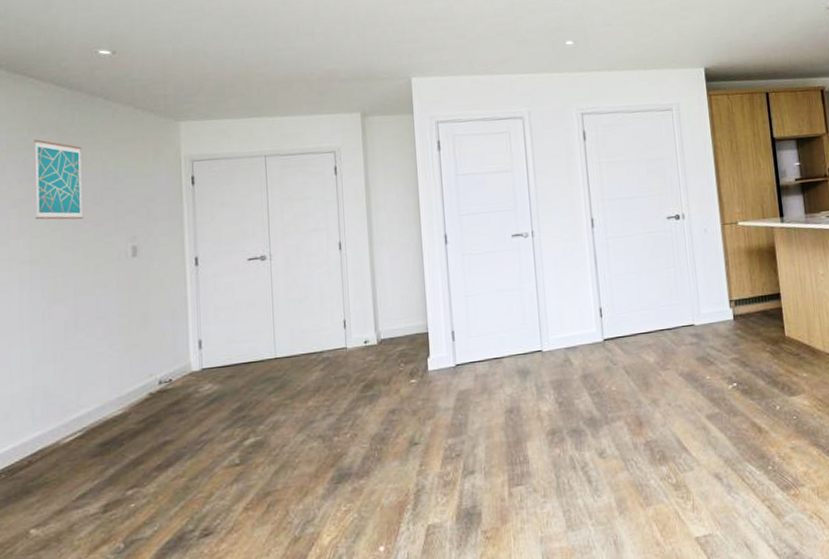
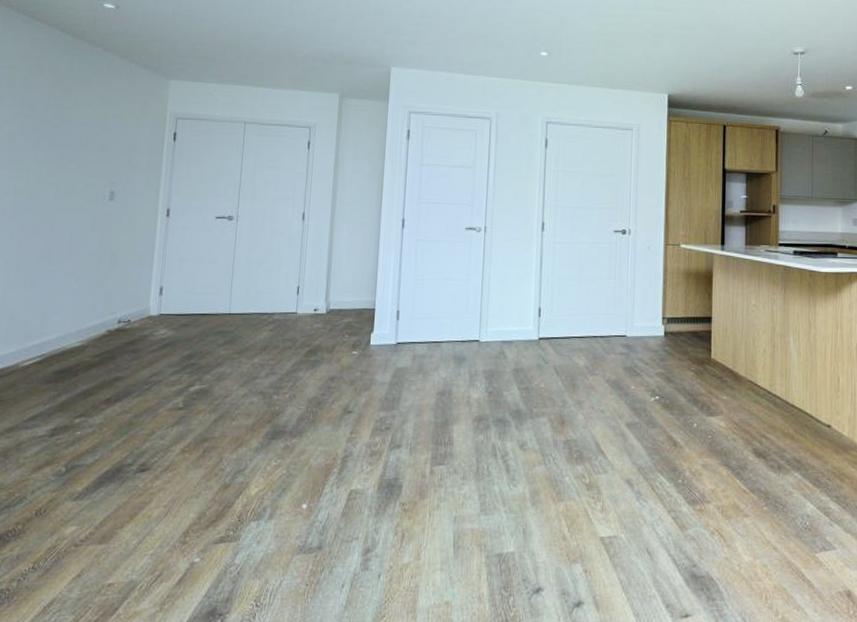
wall art: present [34,139,84,220] -> none [25,79,77,159]

